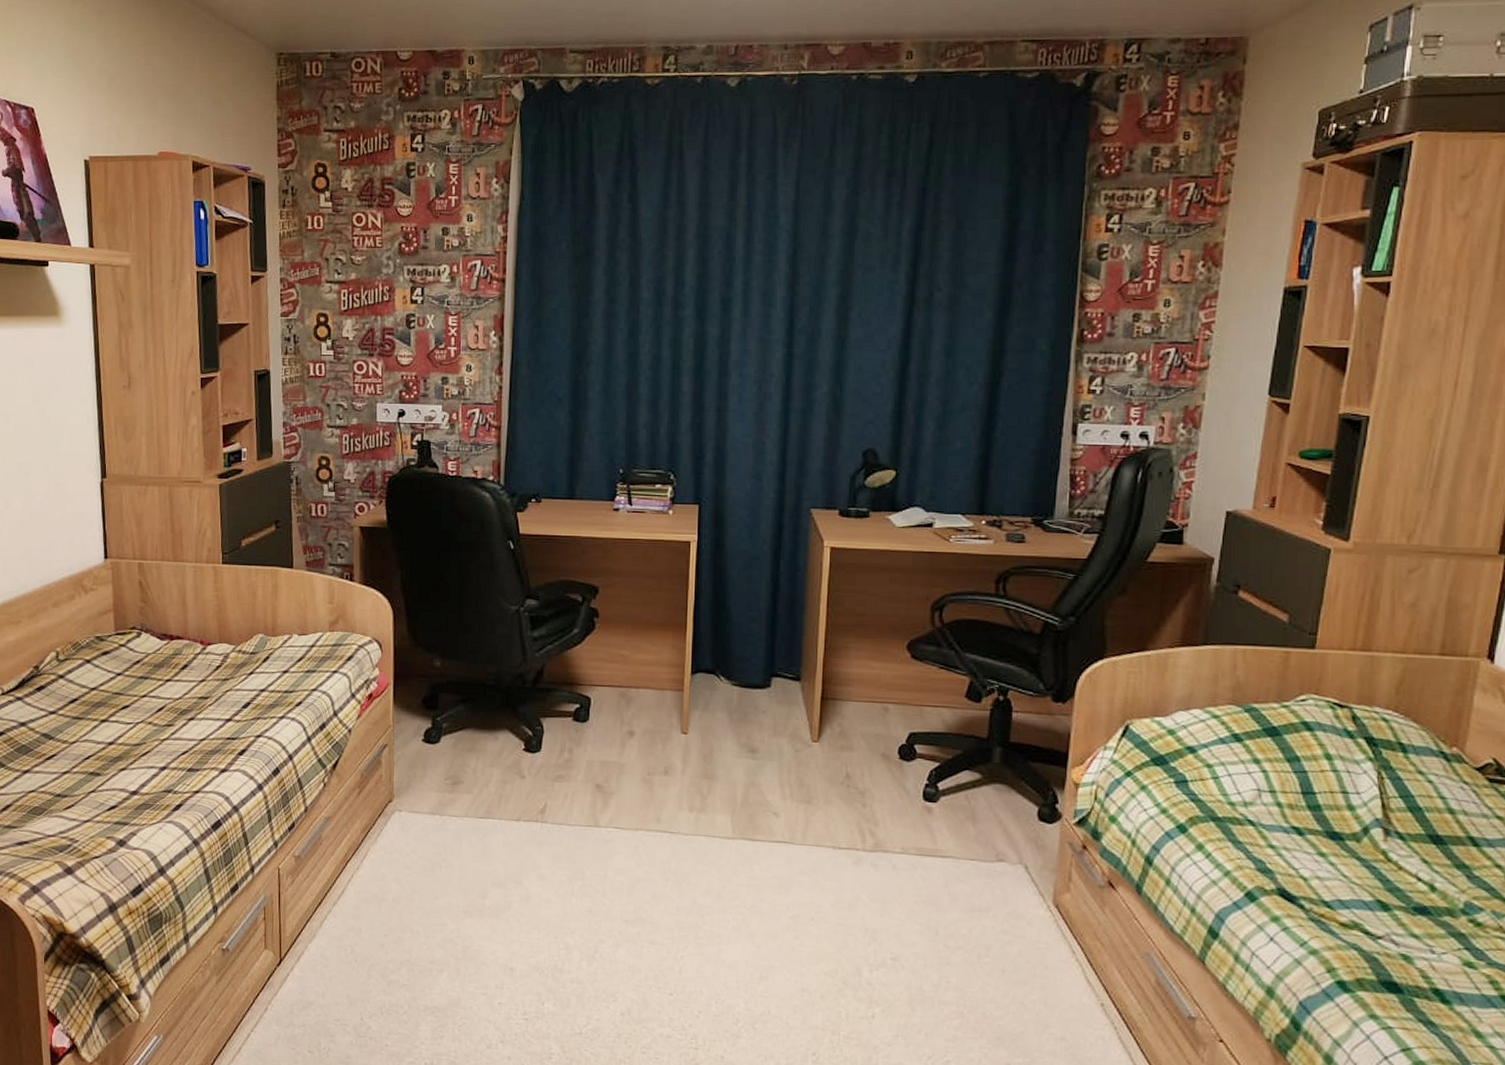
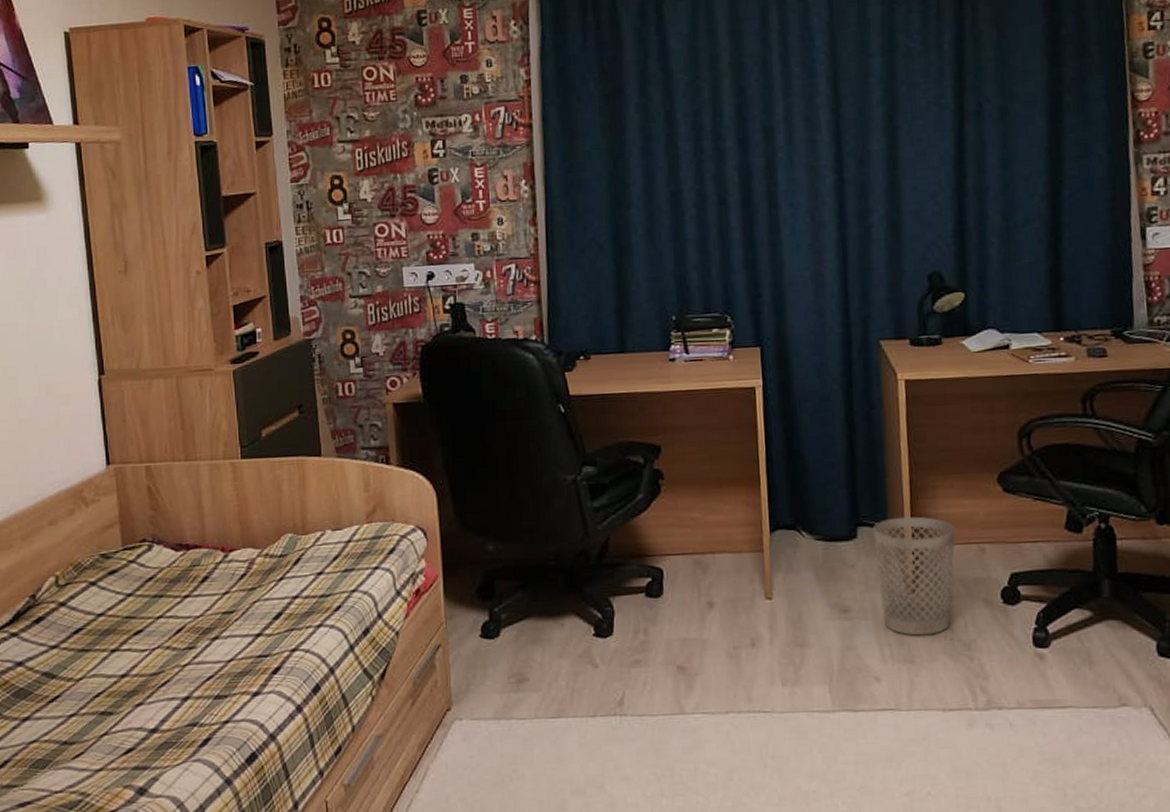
wastebasket: none [786,672,863,781] -> present [873,516,956,636]

